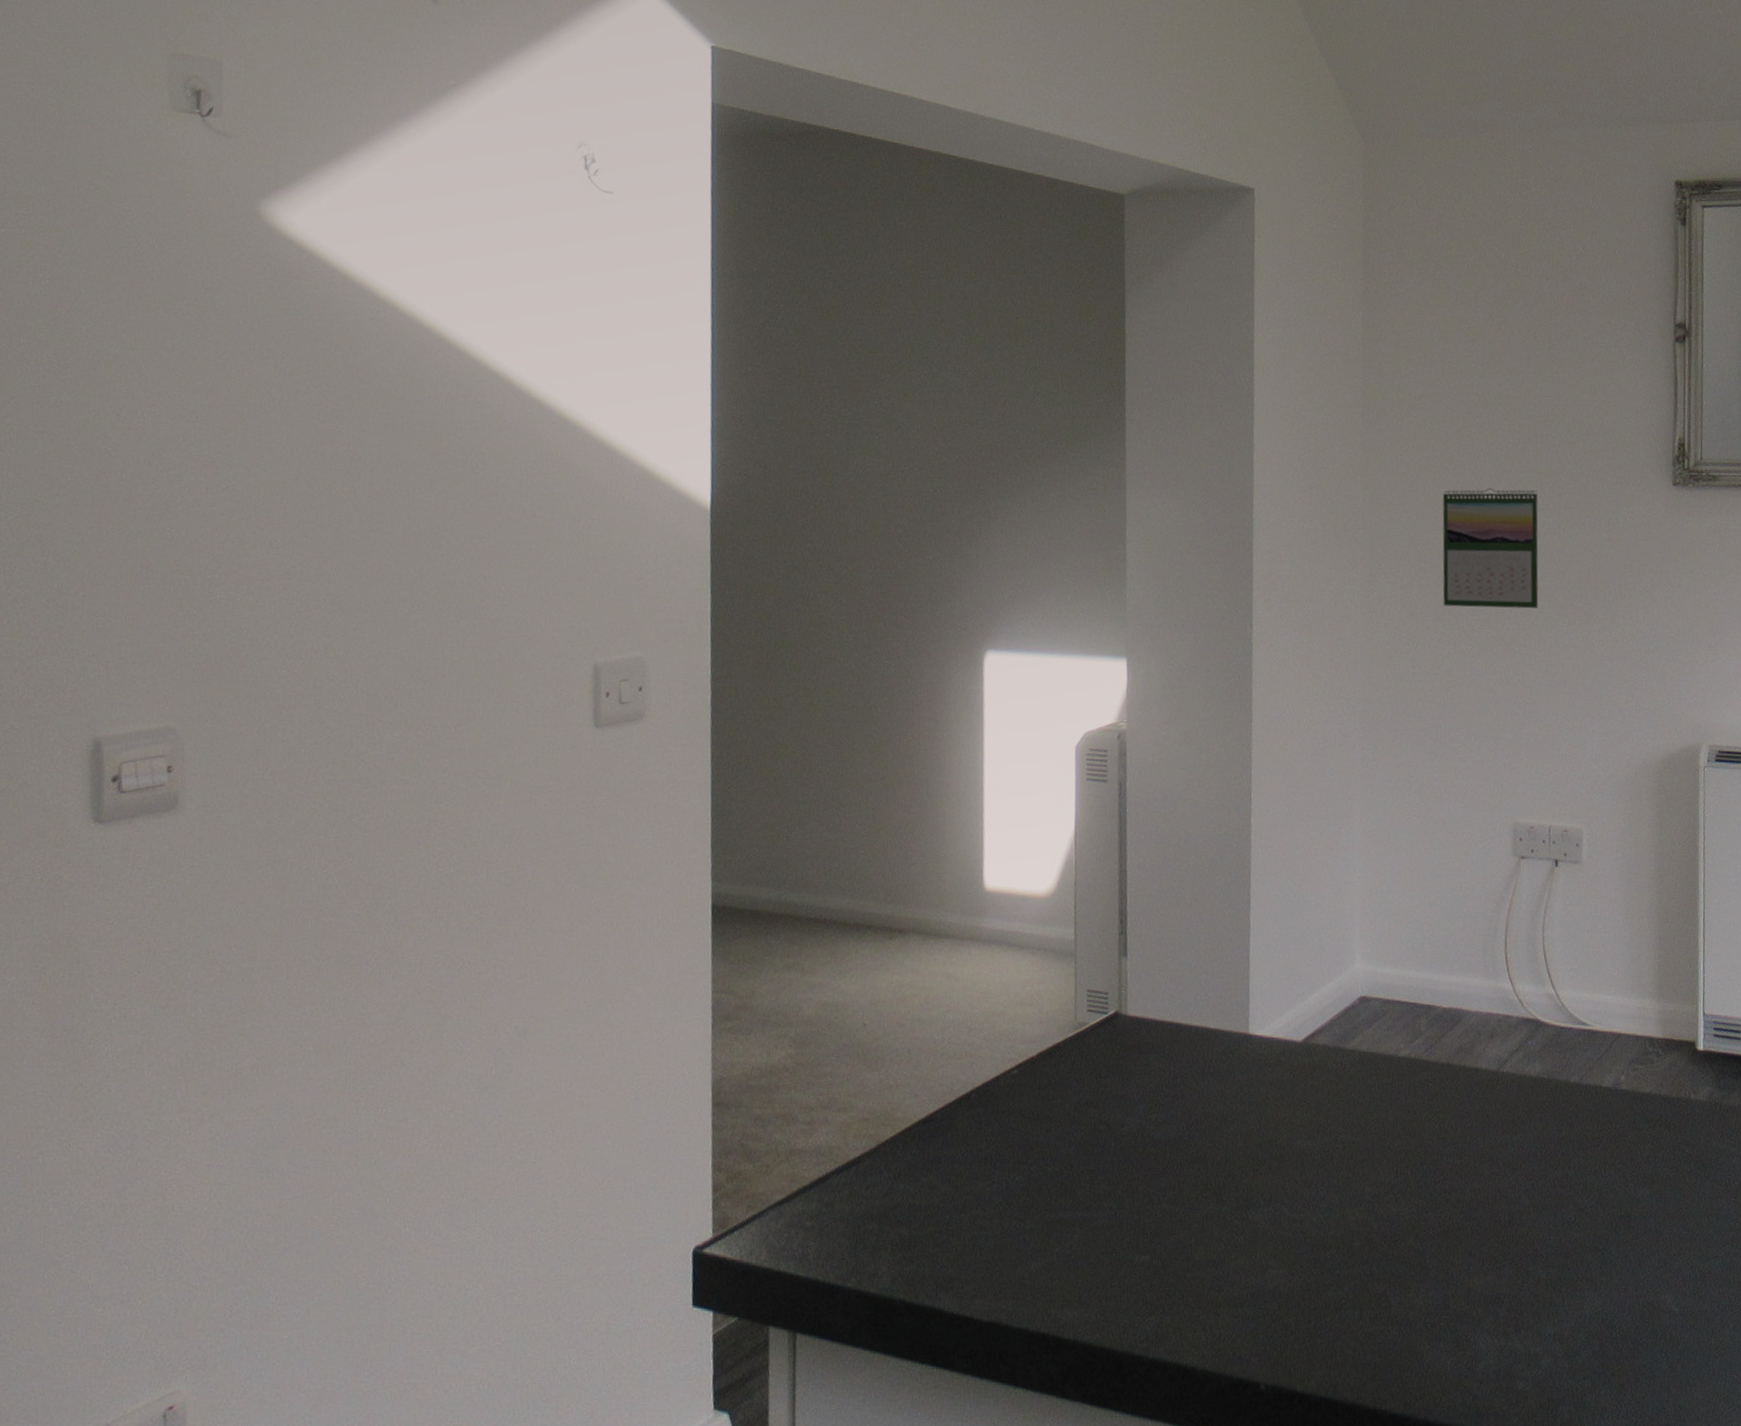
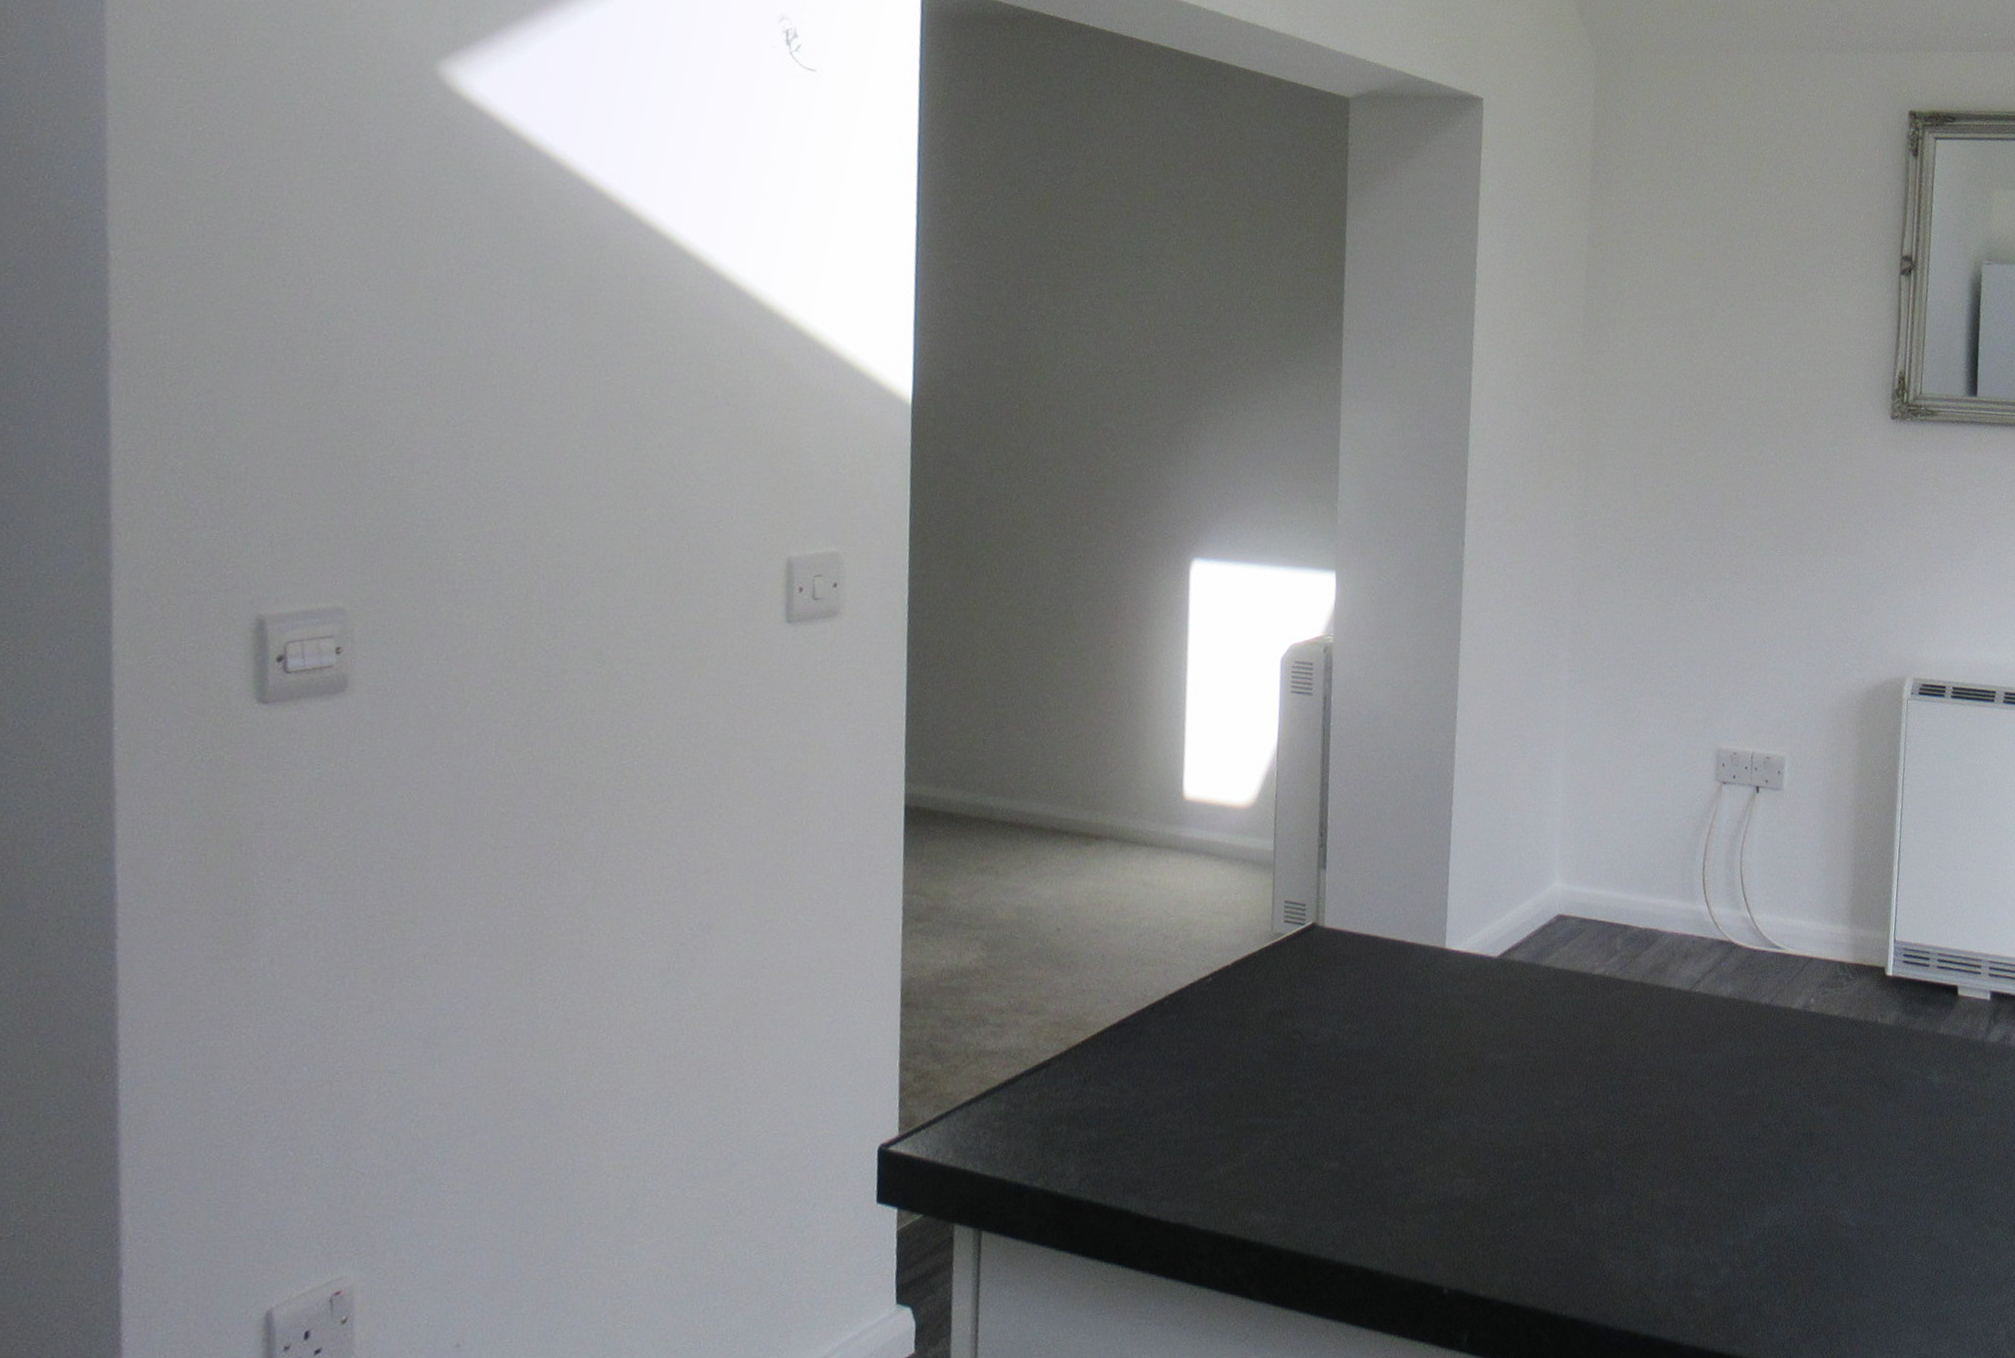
calendar: present [1442,487,1539,609] -> none [1656,413,1757,537]

